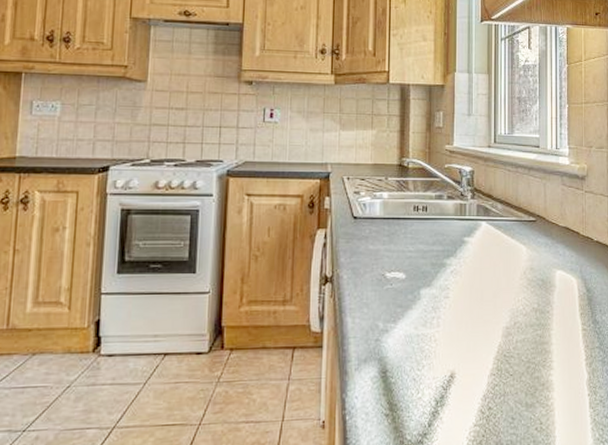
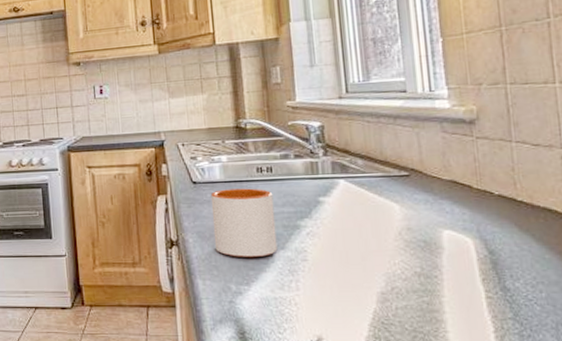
mug: none [367,226,425,294] -> present [210,188,278,257]

